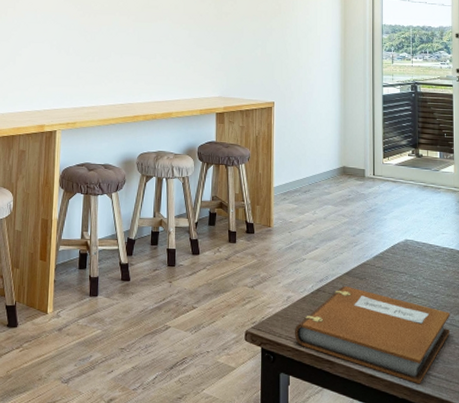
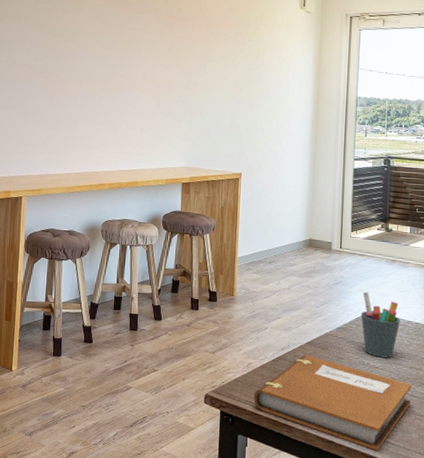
pen holder: none [396,218,435,287] -> present [360,291,400,358]

